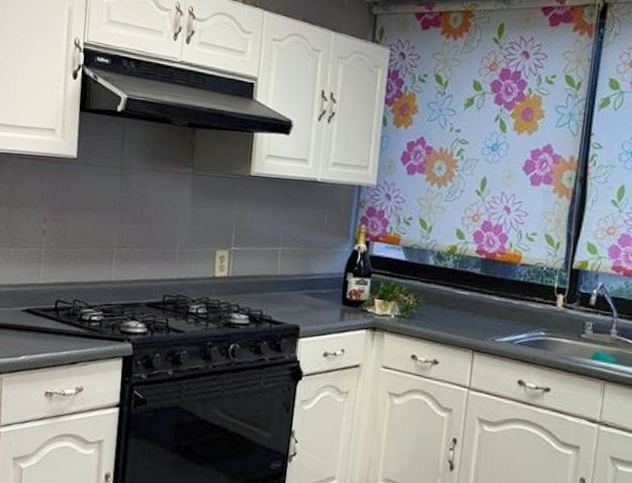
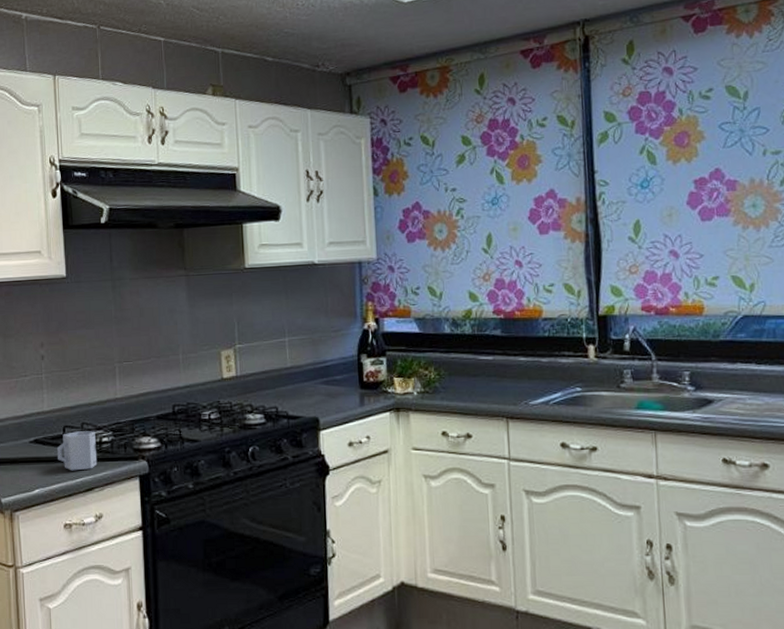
cup: none [47,306,86,344] -> present [57,431,98,471]

